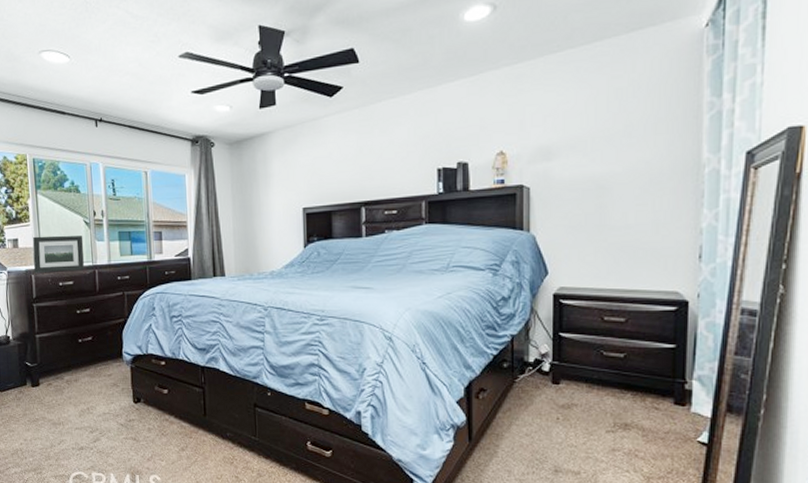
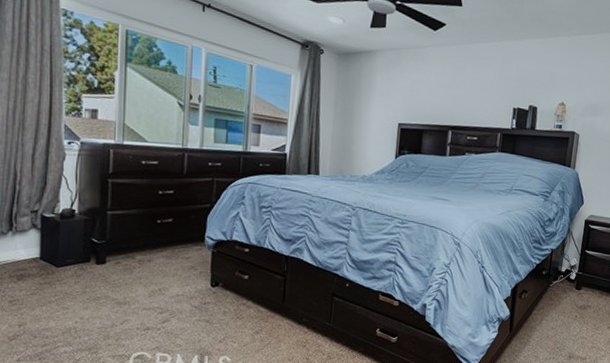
picture frame: present [32,235,84,274] -> none [114,110,175,153]

